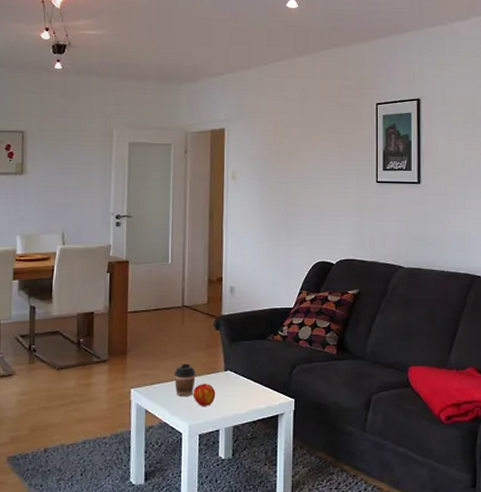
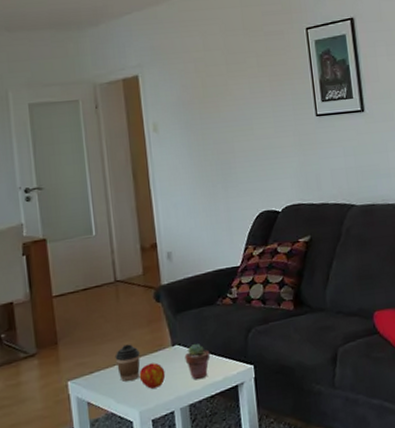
potted succulent: none [234,372,257,404] -> present [184,344,211,379]

